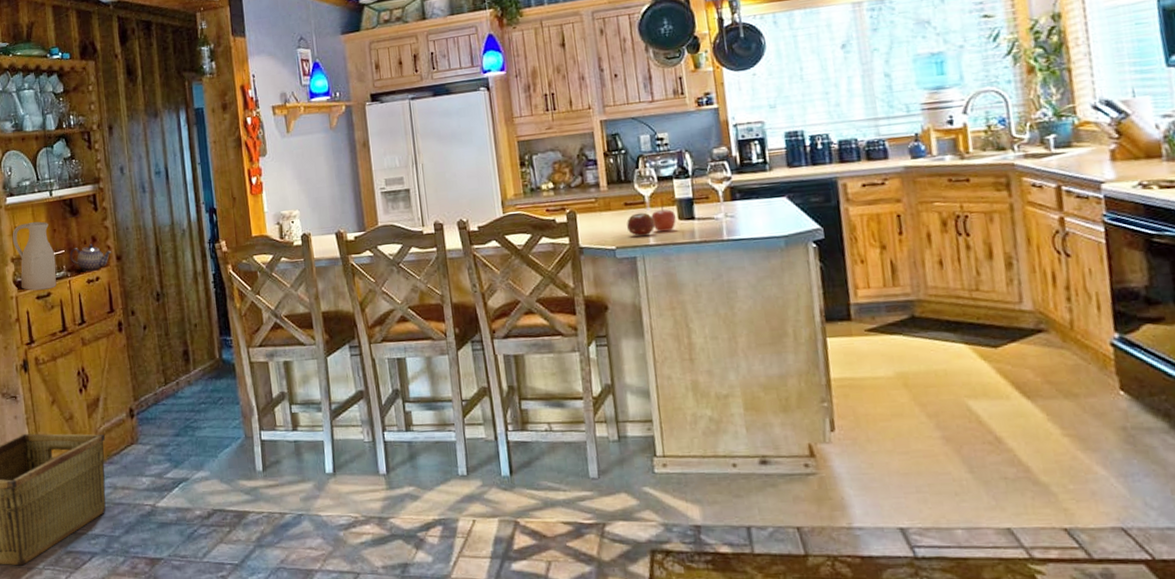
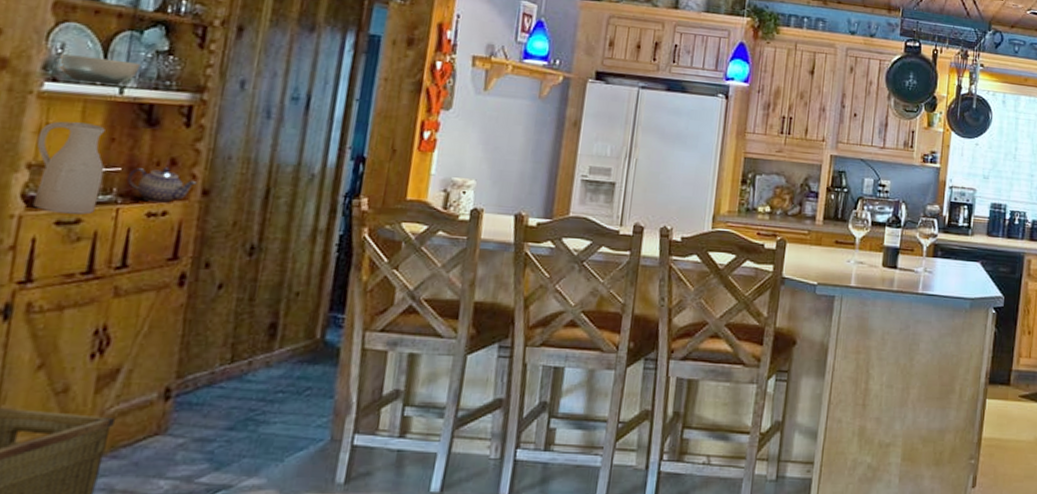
bowl: none [9,170,58,193] -> present [56,54,141,86]
fruit: present [627,212,655,236] -> none [833,253,860,276]
fruit: present [651,206,676,232] -> none [857,250,880,276]

